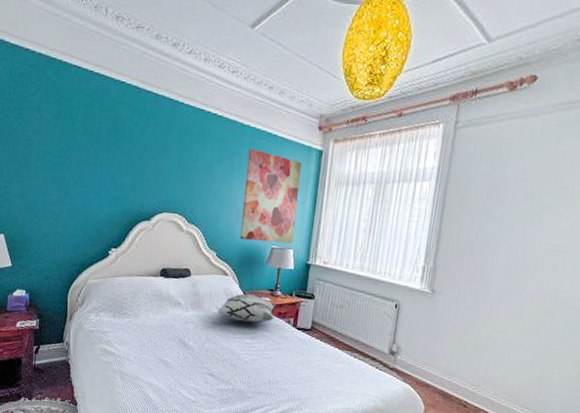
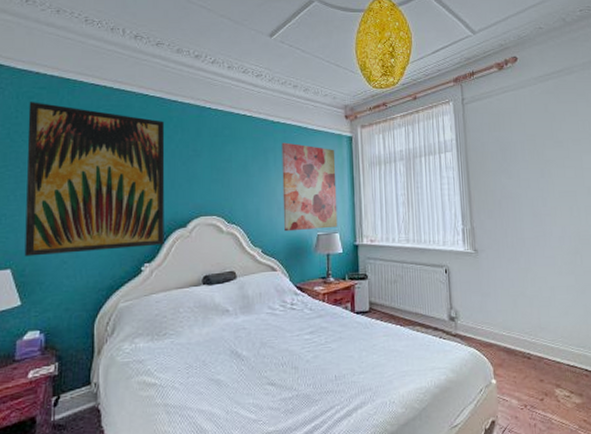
wall art: none [15,79,138,234] -> present [24,102,165,257]
decorative pillow: present [216,293,276,323] -> none [269,286,331,318]

